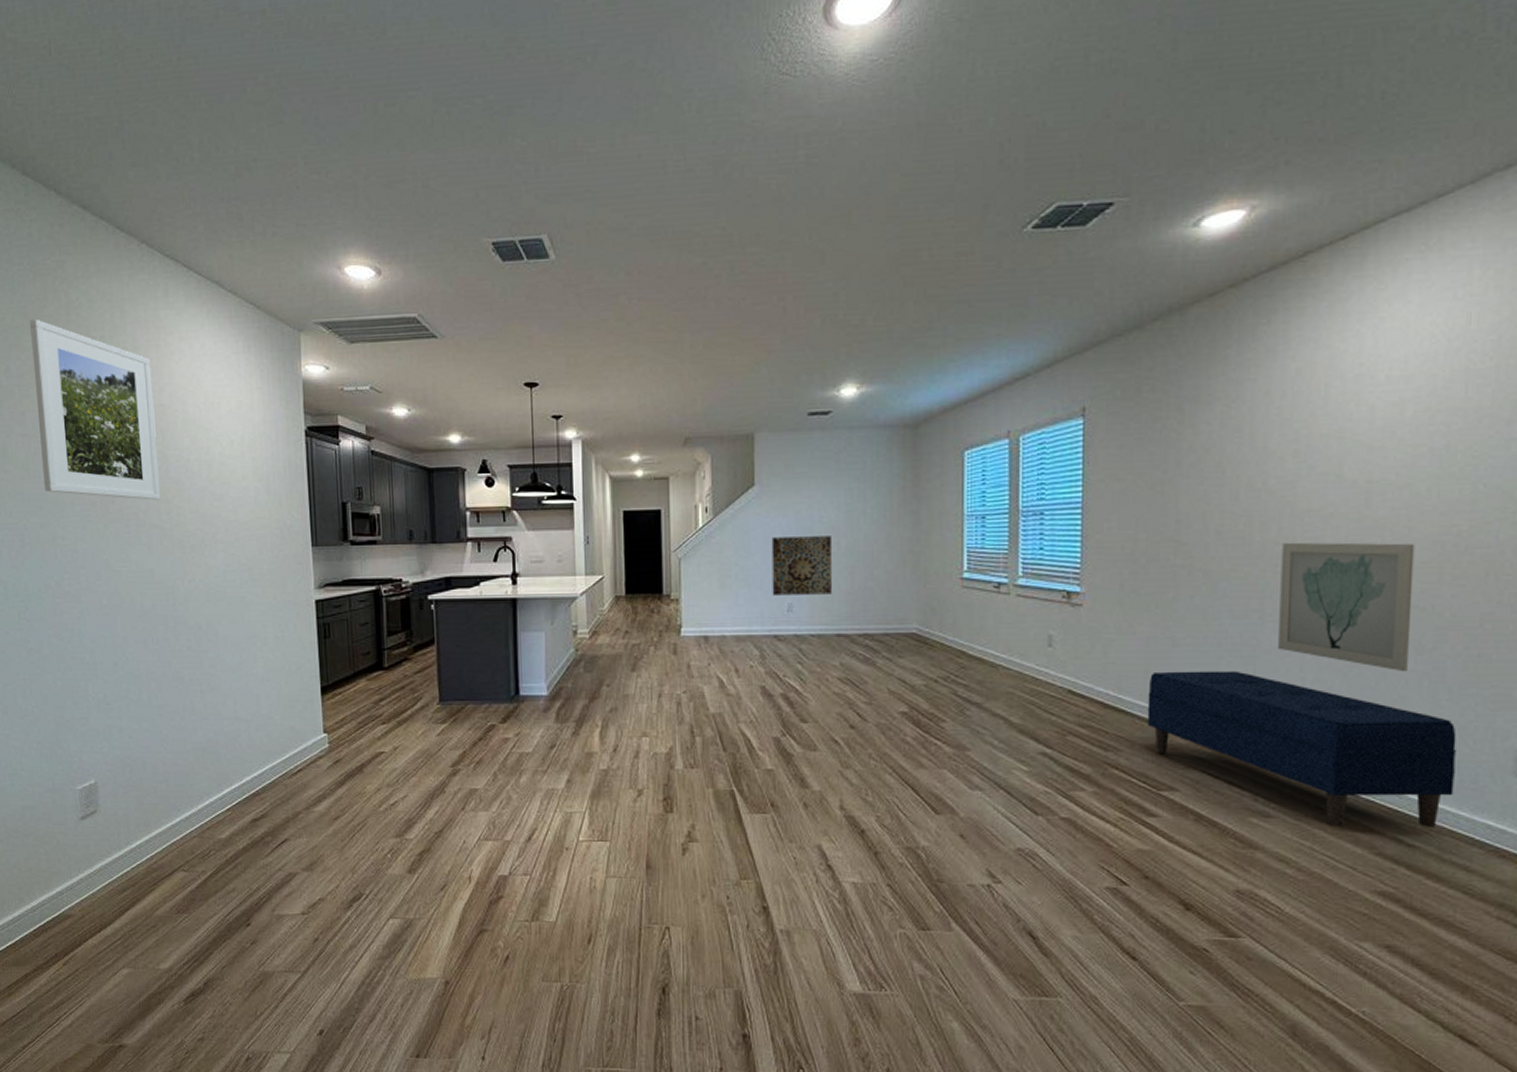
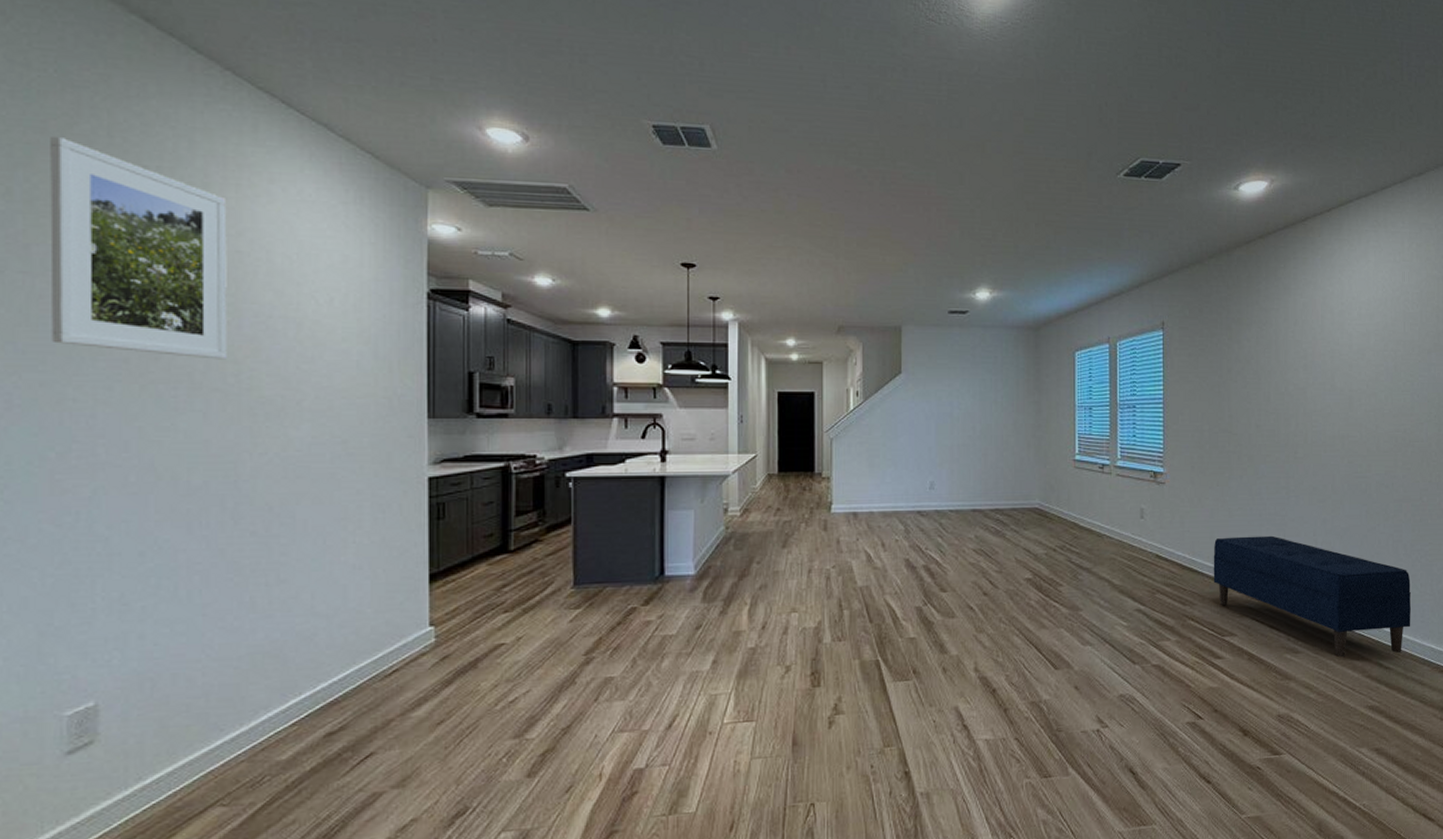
wall art: present [771,536,833,595] -> none [916,421,969,474]
wall art: present [1278,542,1415,672] -> none [1299,434,1380,534]

